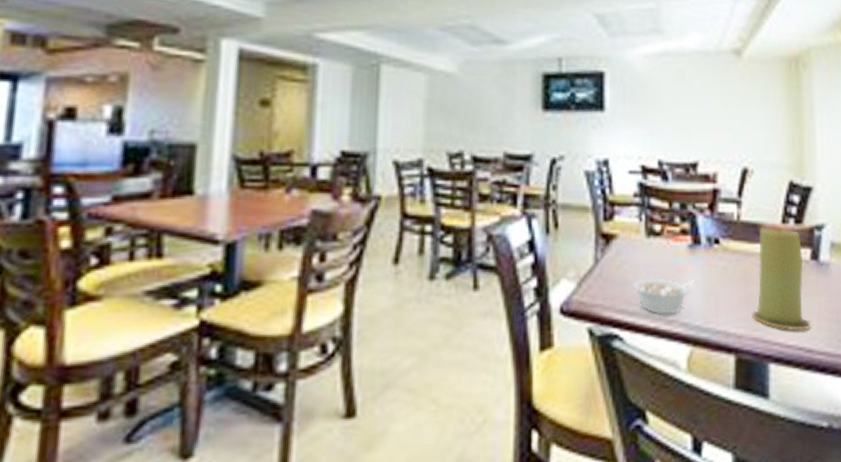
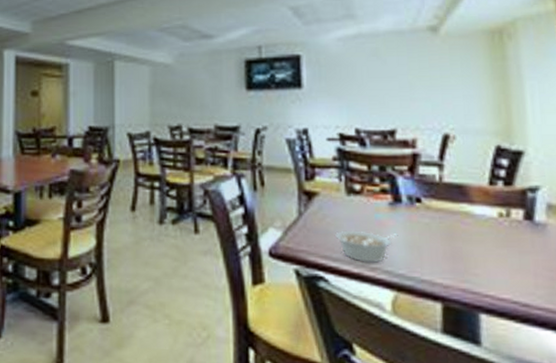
candle: present [751,228,812,330] -> none [458,189,528,285]

